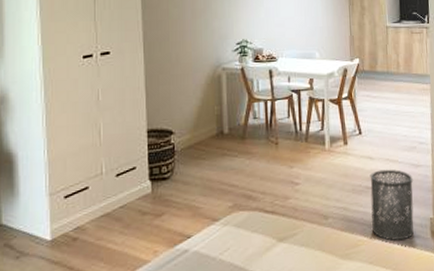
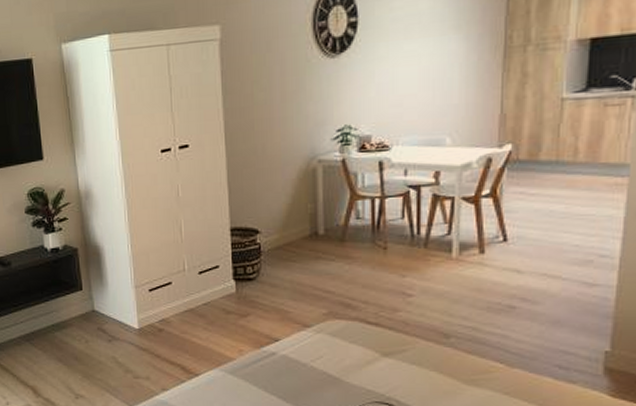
trash can: present [370,169,414,241] -> none [511,286,584,374]

